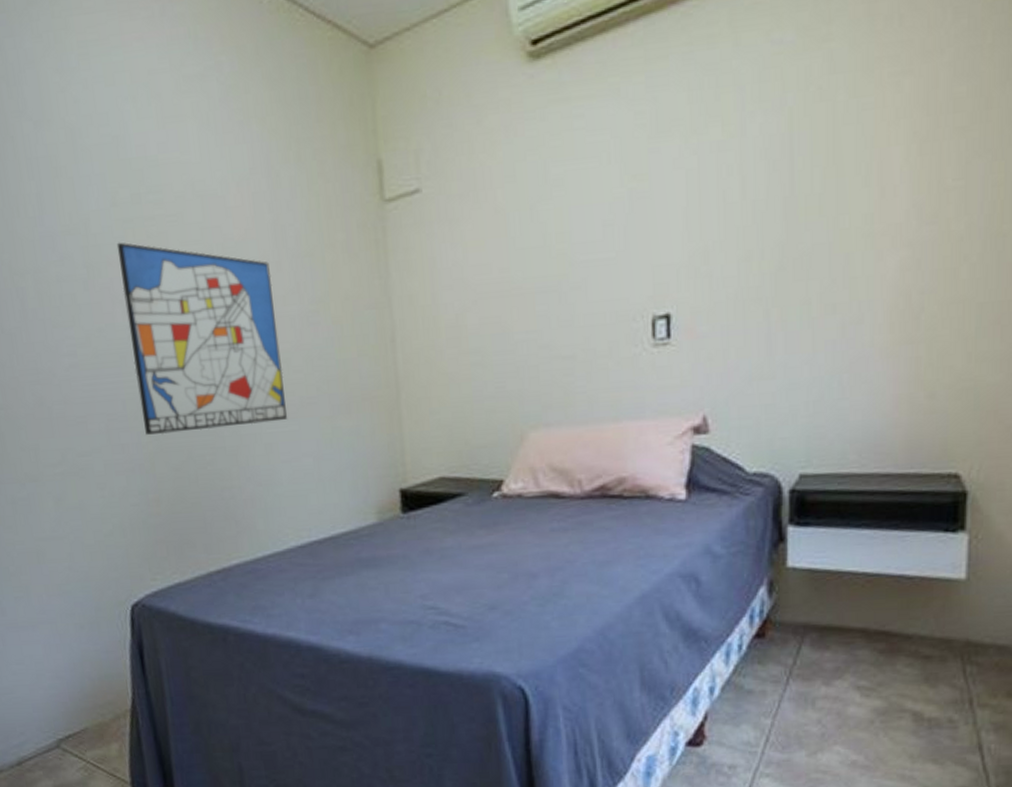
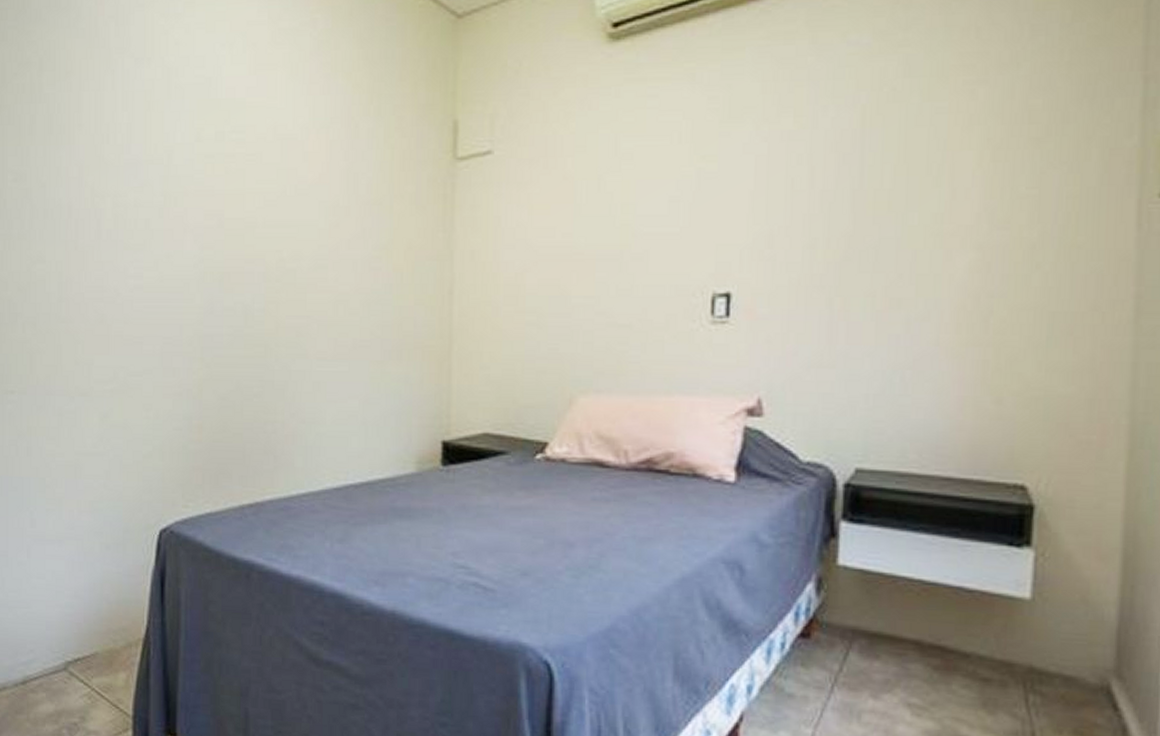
wall art: present [116,242,288,435] -> none [195,175,340,363]

